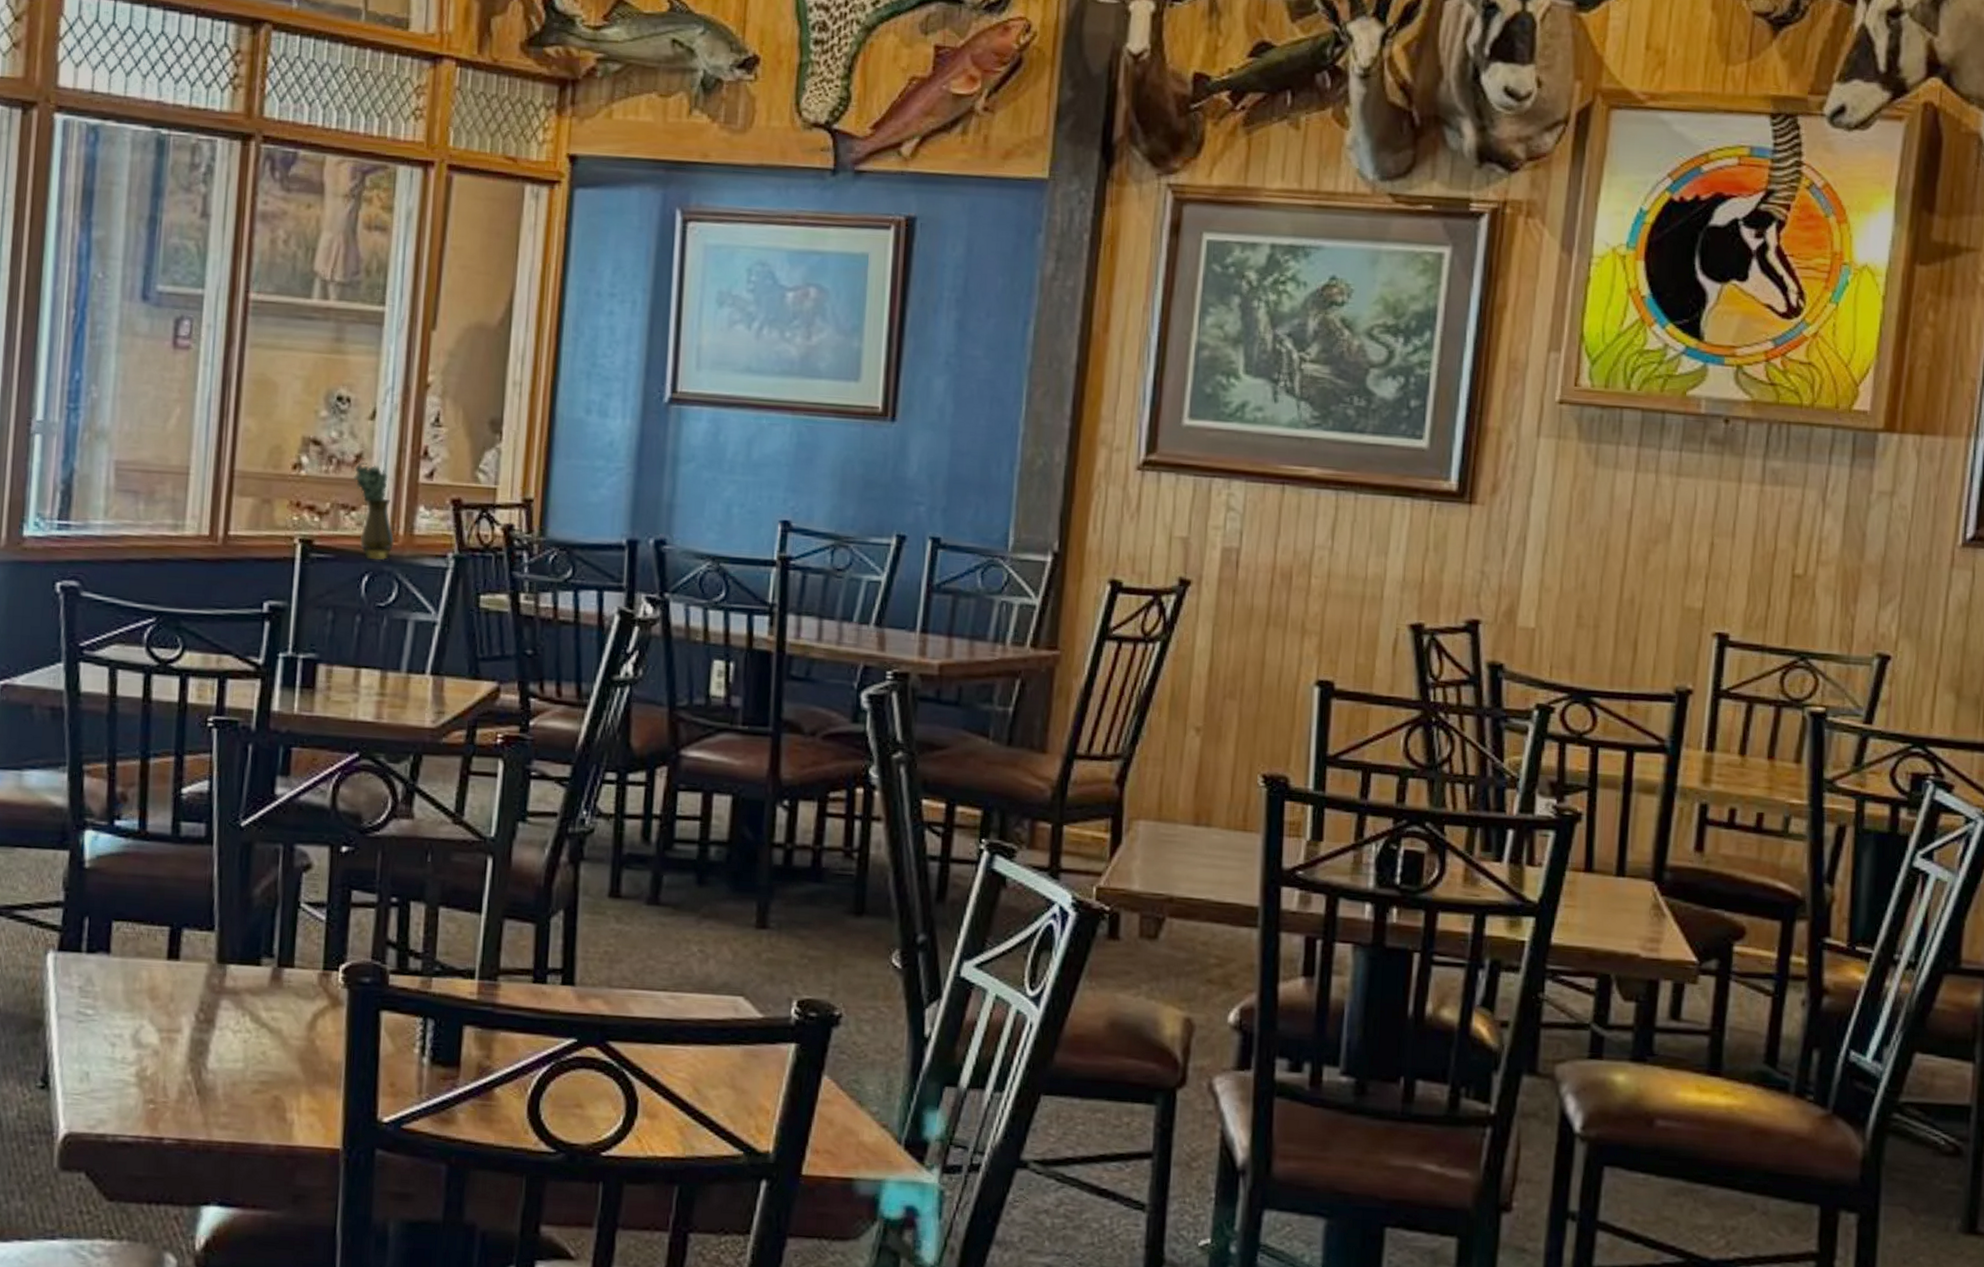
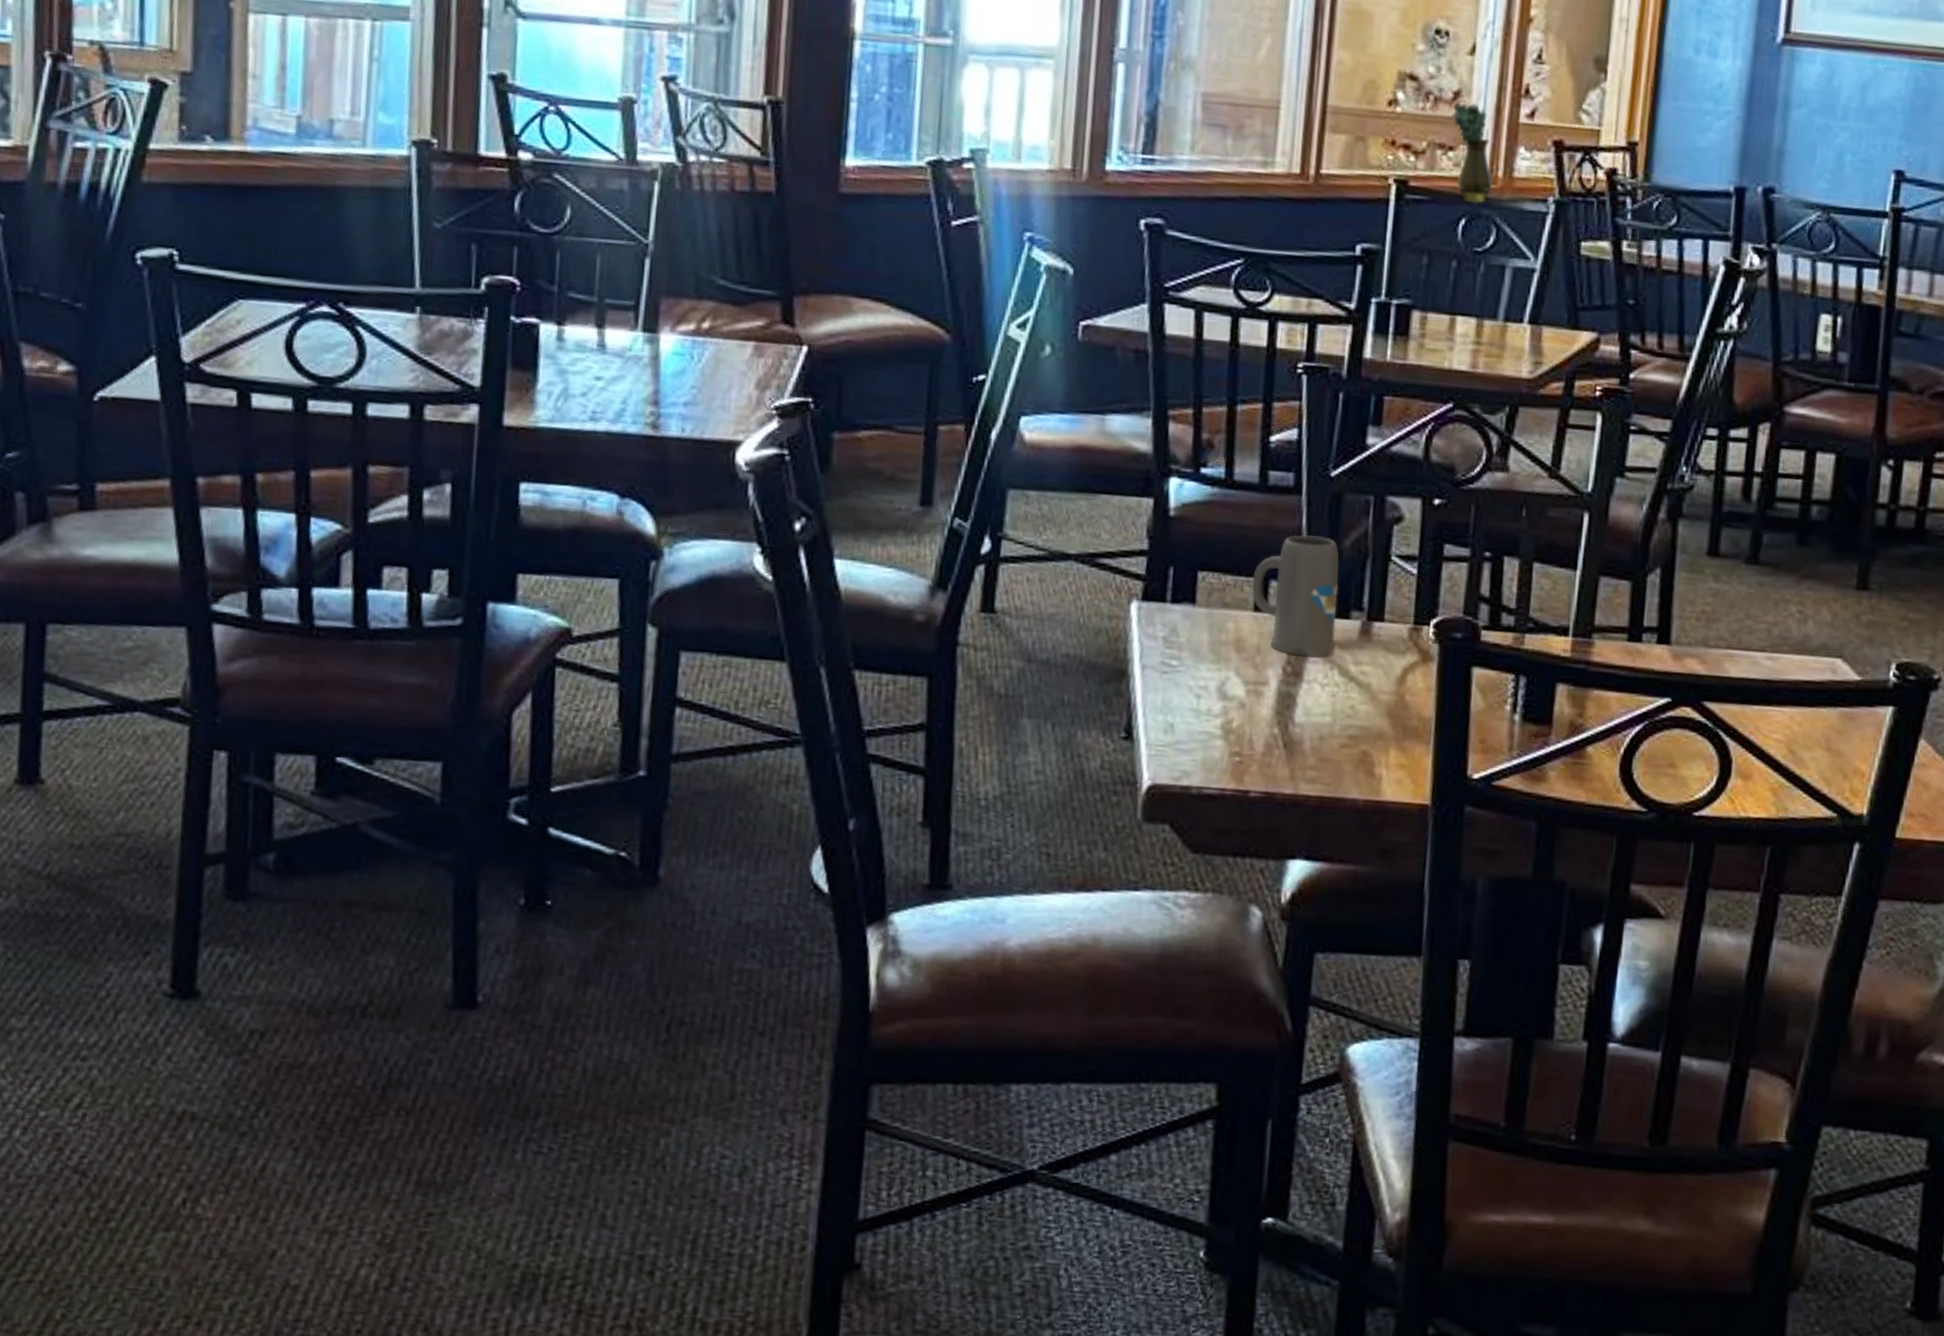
beer mug: none [165,884,250,1005] -> present [1252,535,1339,658]

